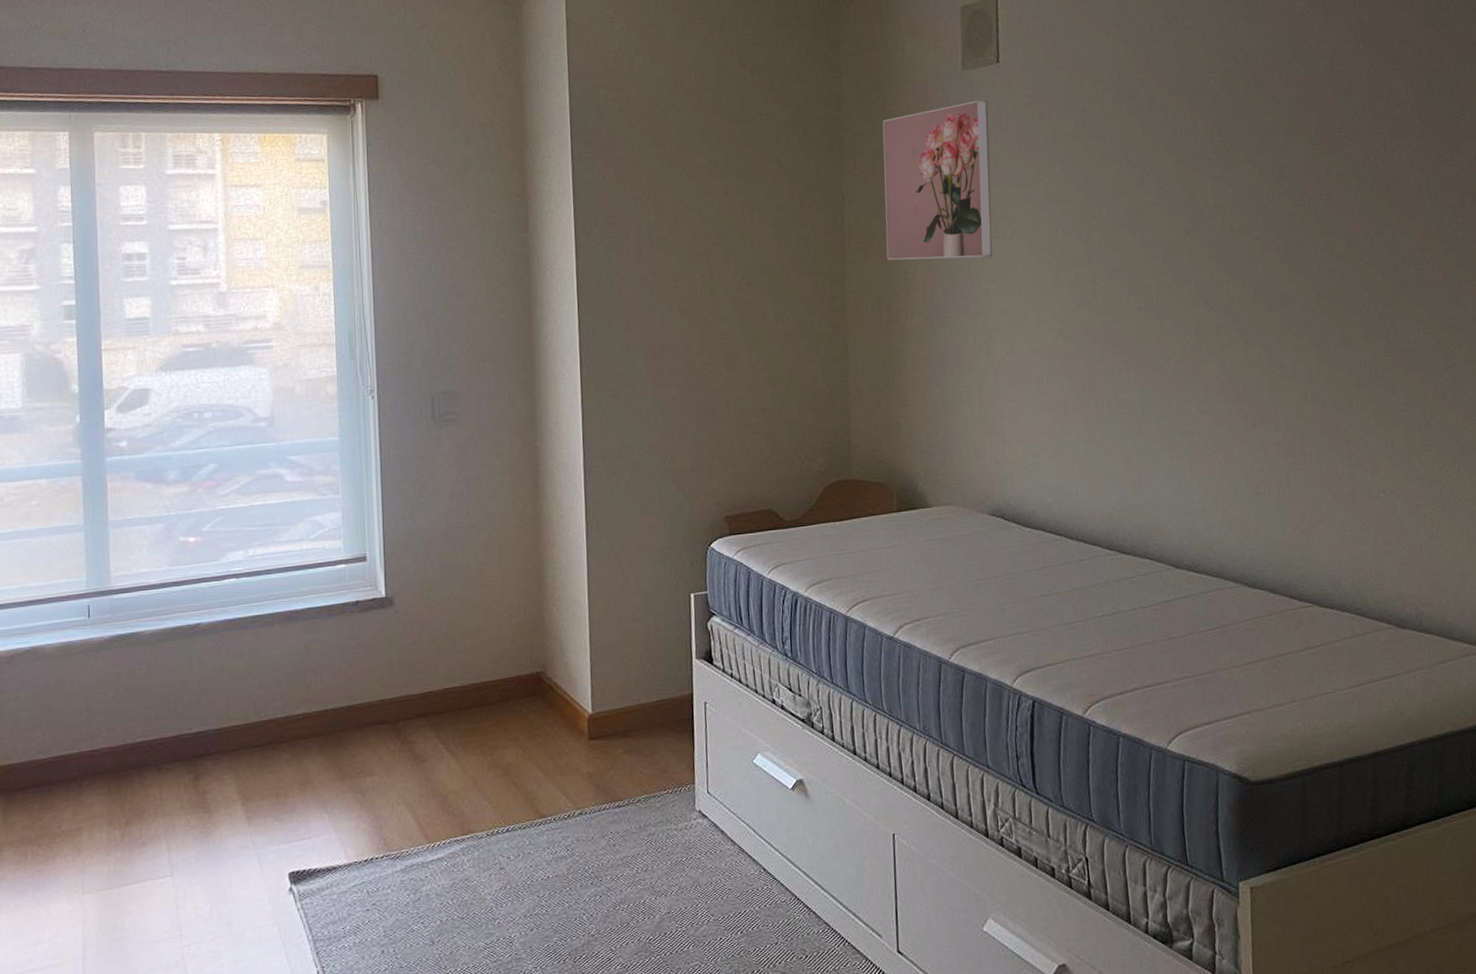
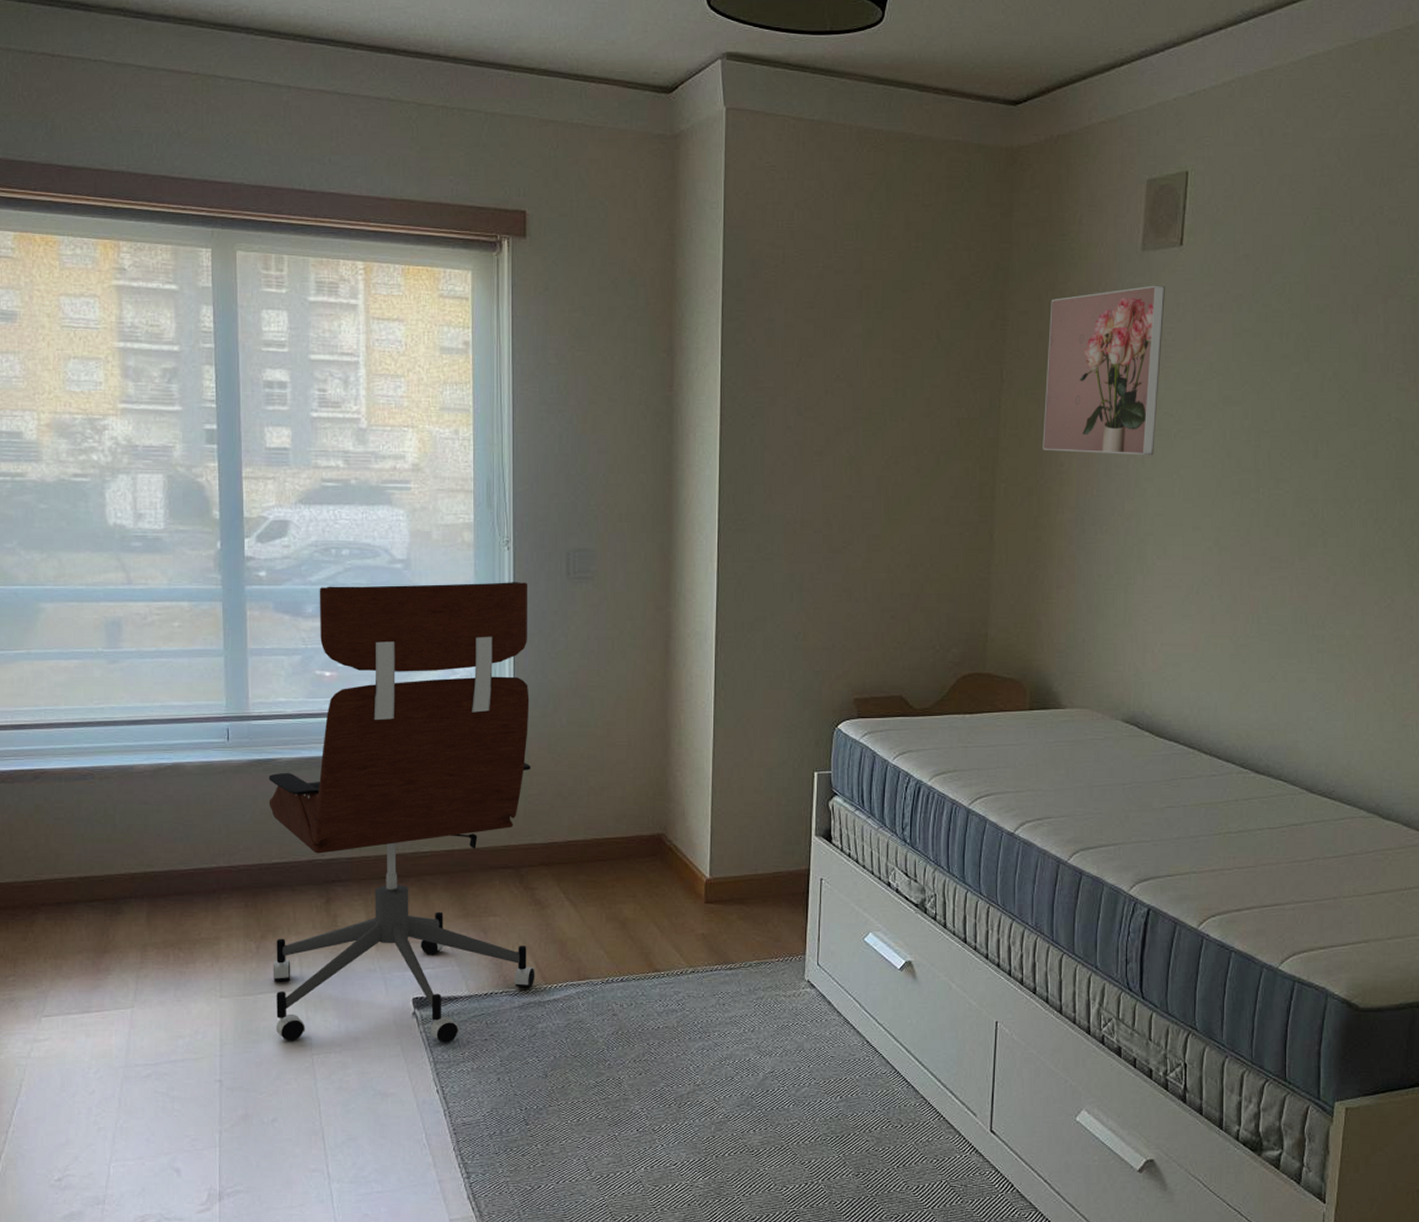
office chair: none [132,429,417,935] -> present [268,582,535,1043]

